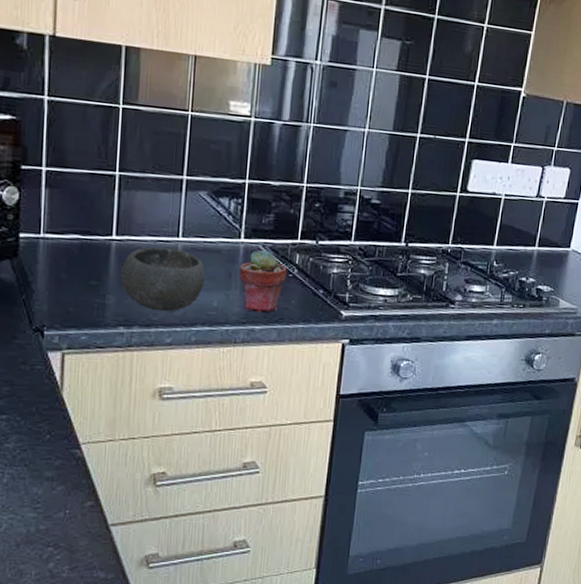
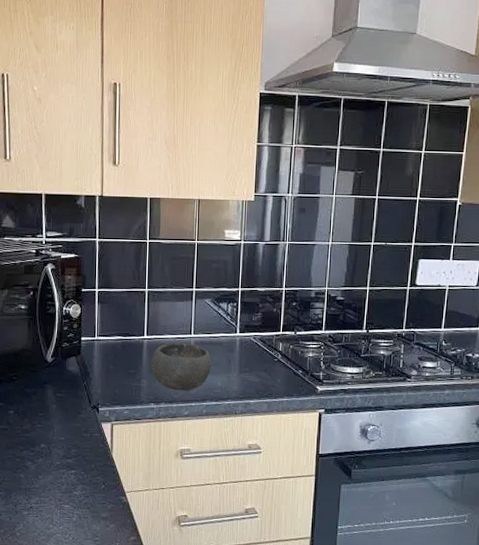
potted succulent: present [239,249,287,313] -> none [236,340,273,390]

